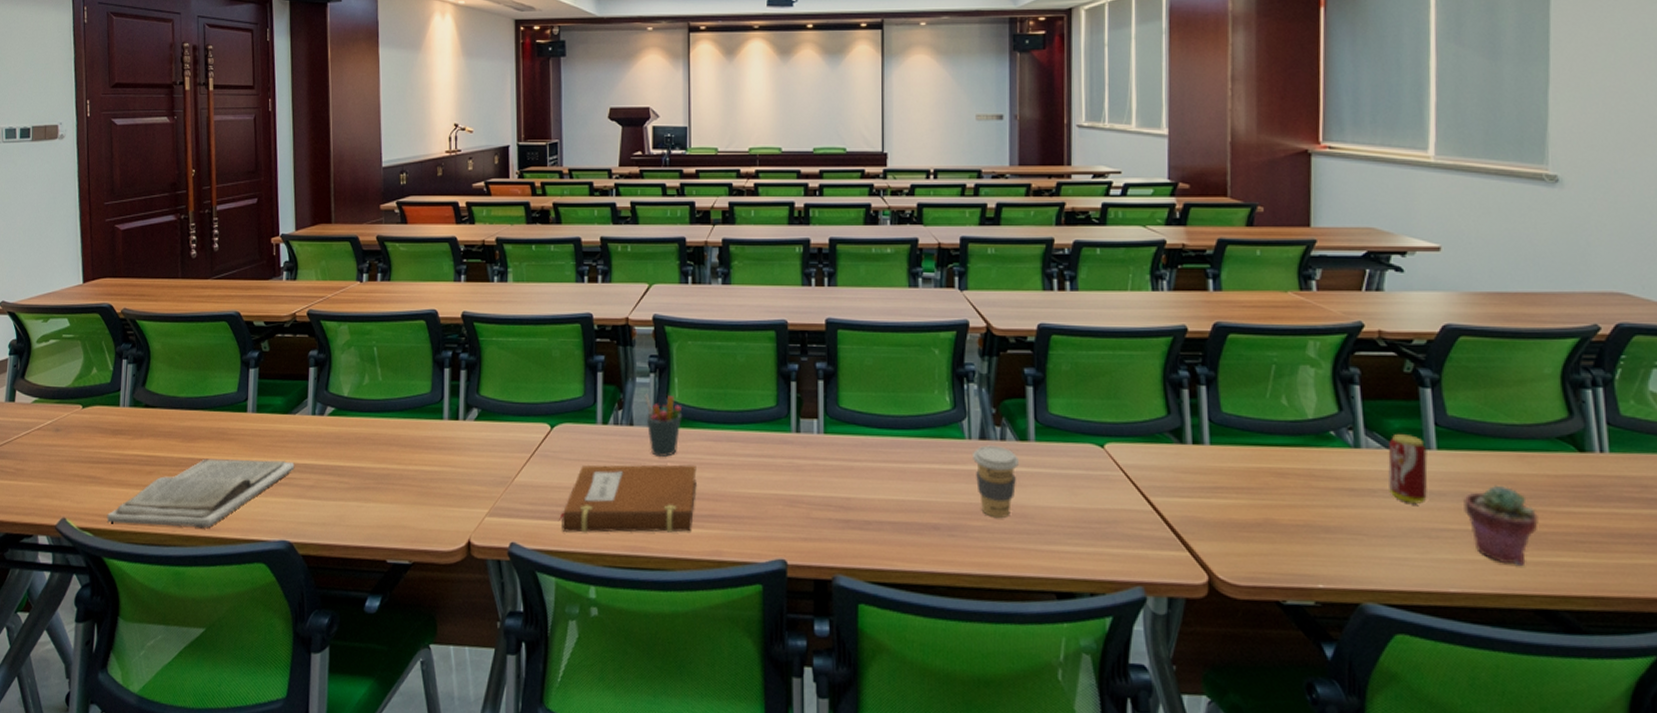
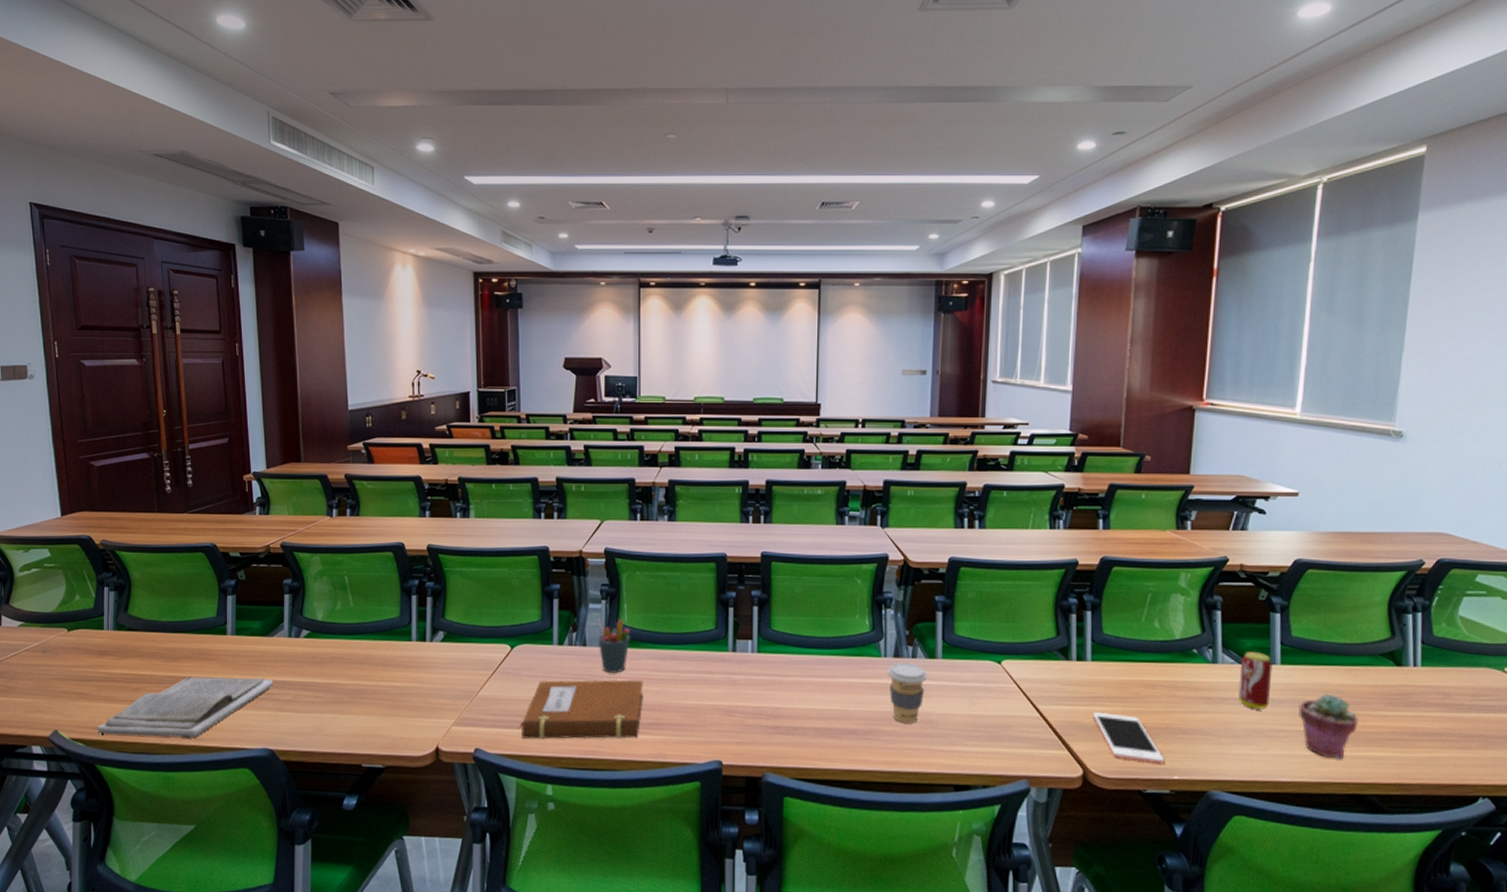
cell phone: none [1215,506,1306,570] -> present [1092,712,1165,765]

